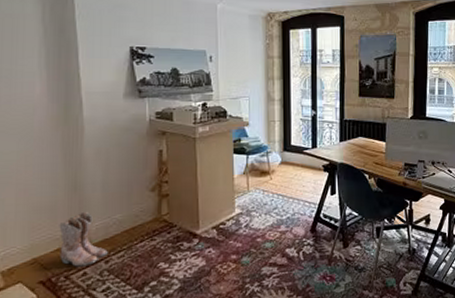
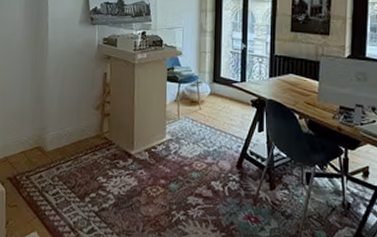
boots: present [59,211,108,267] -> none [24,121,59,170]

